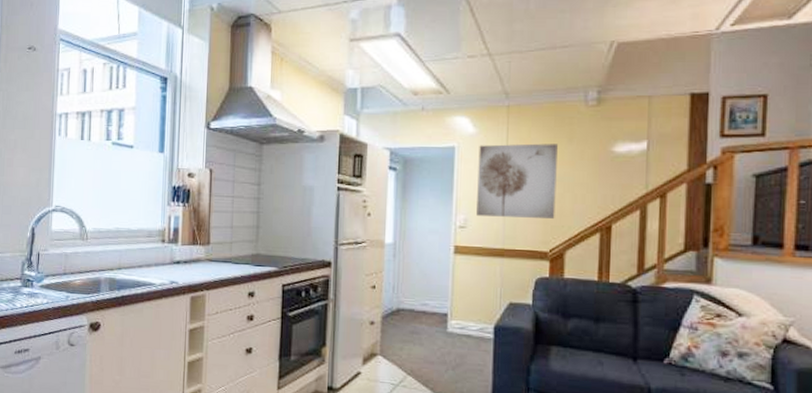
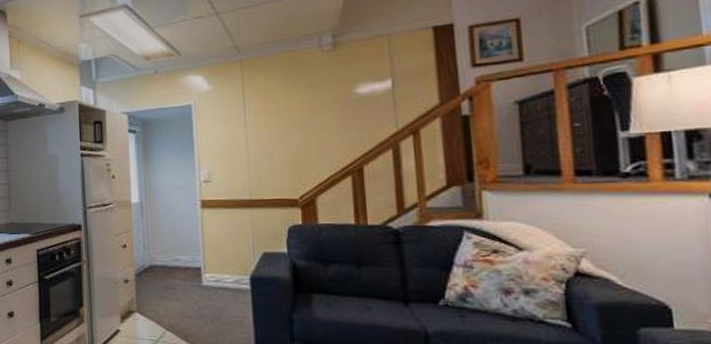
wall art: present [476,143,558,219] -> none [215,91,302,169]

